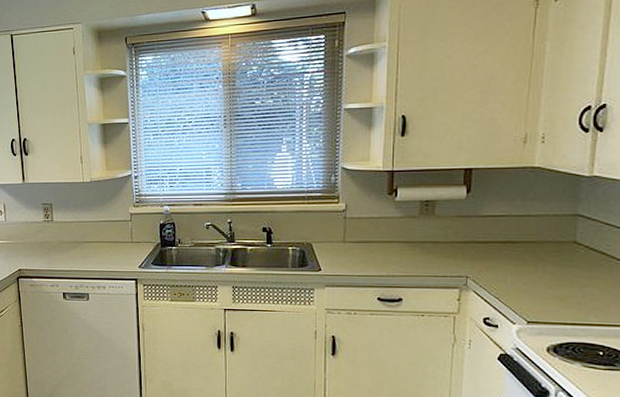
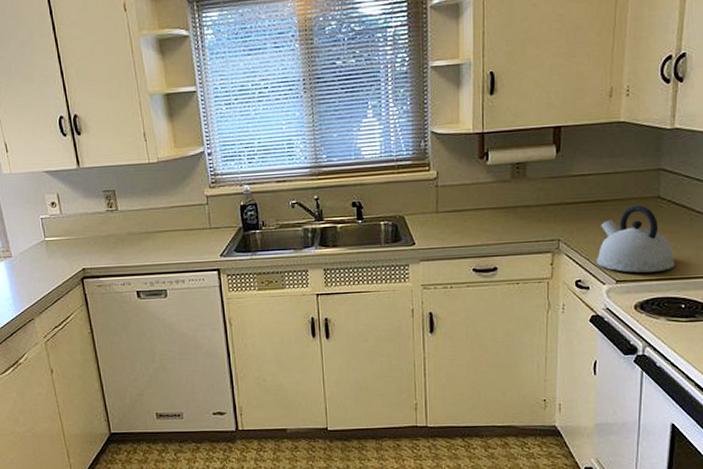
kettle: none [505,248,594,316] -> present [595,204,676,273]

